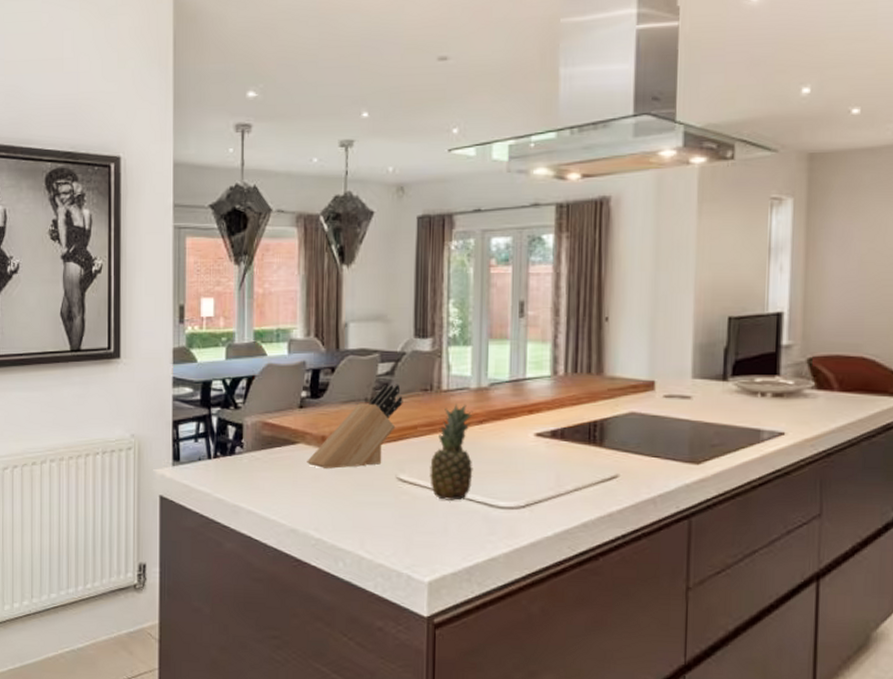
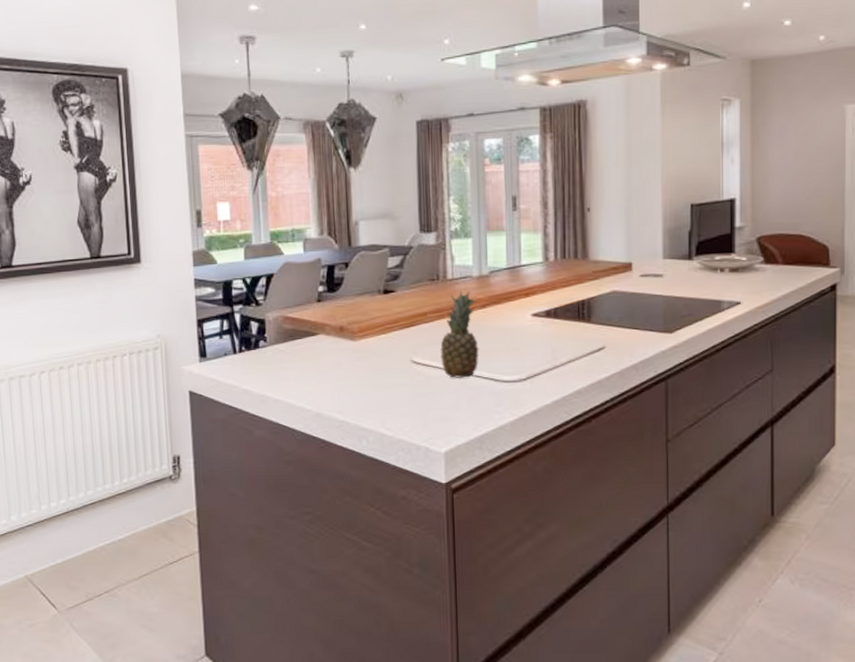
knife block: present [307,384,403,469] -> none [327,275,413,356]

